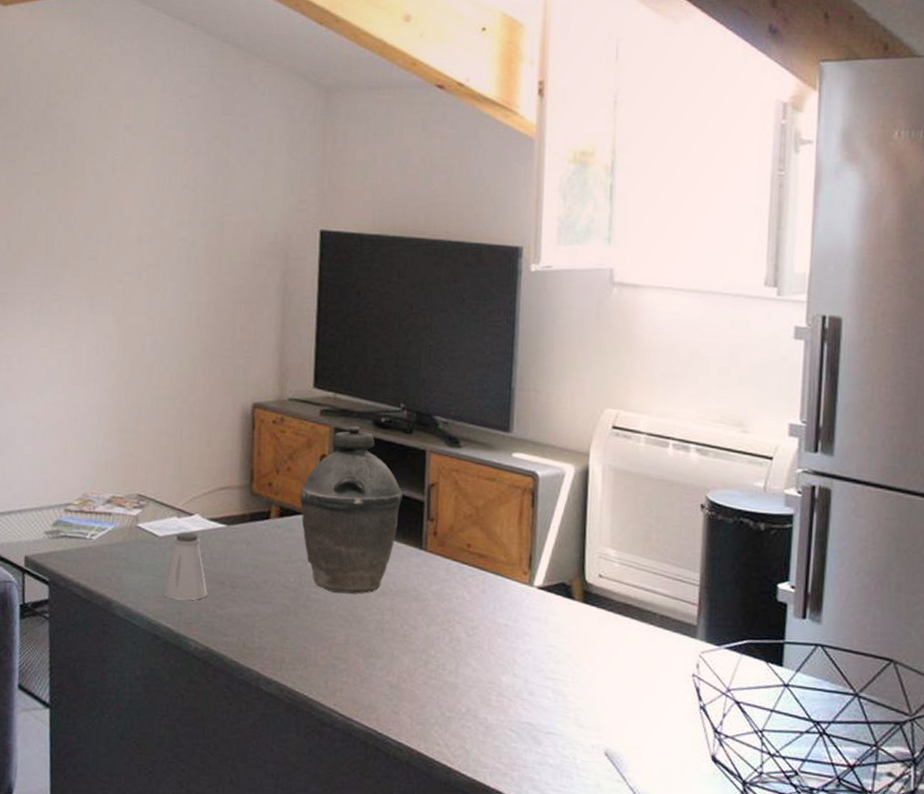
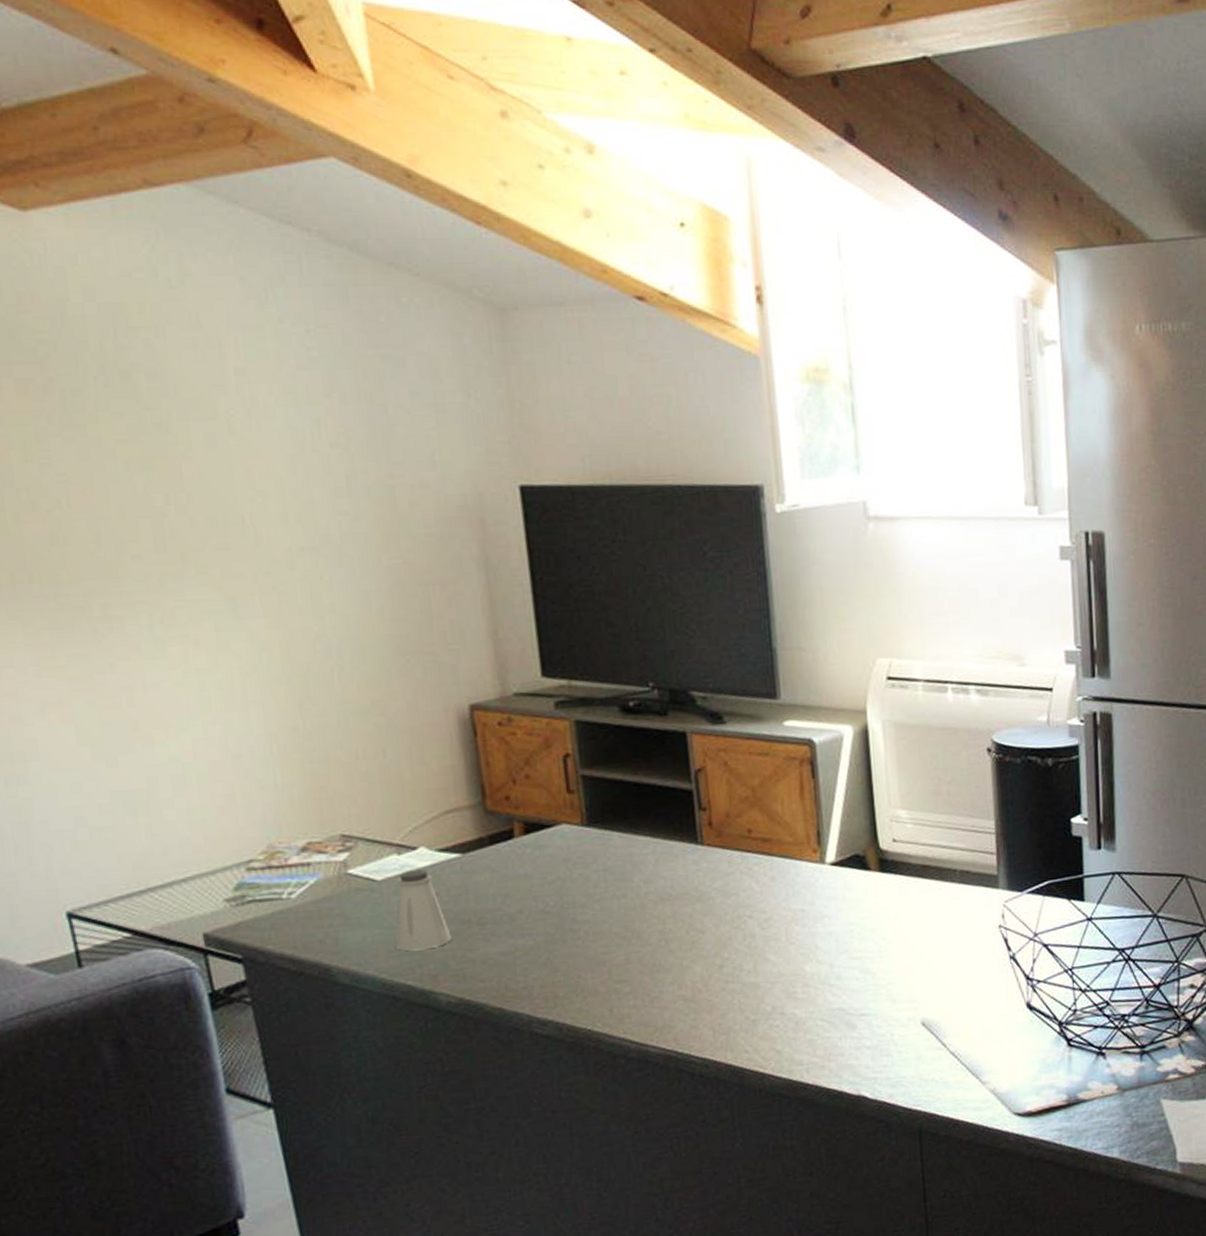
kettle: present [299,425,404,594] -> none [545,715,668,909]

